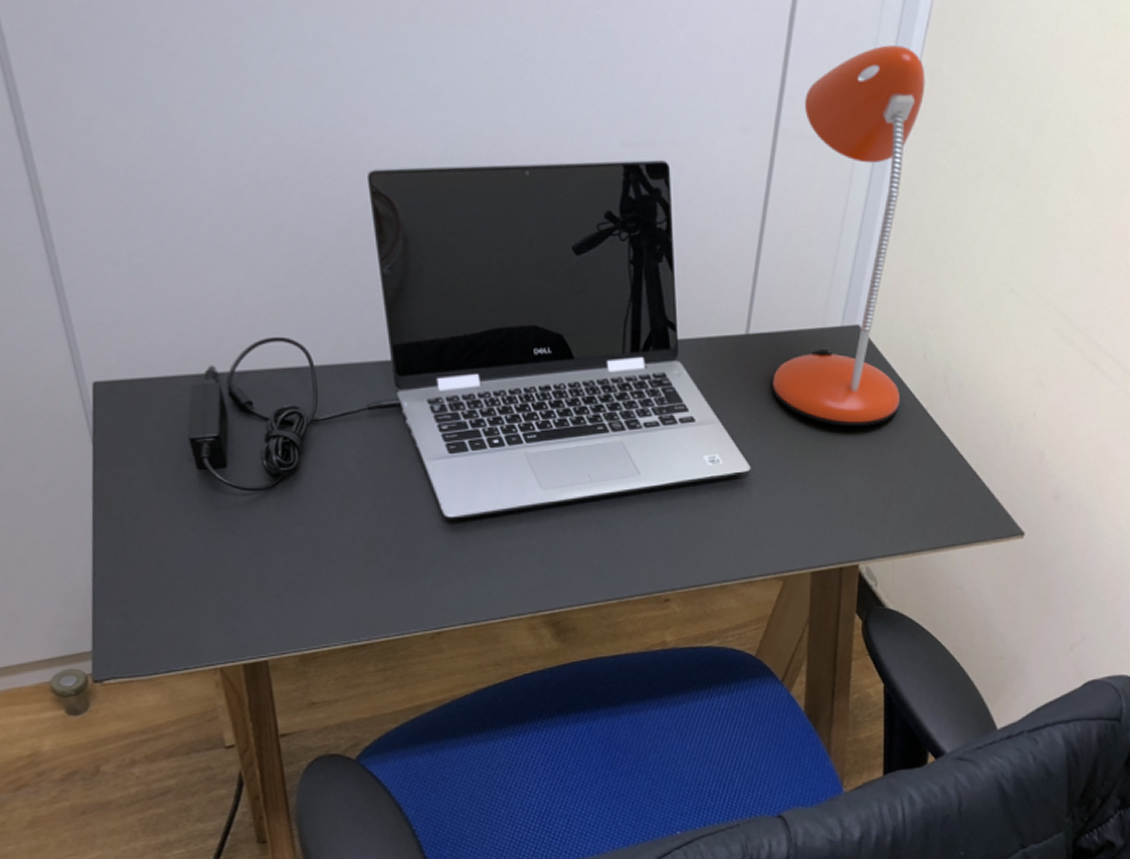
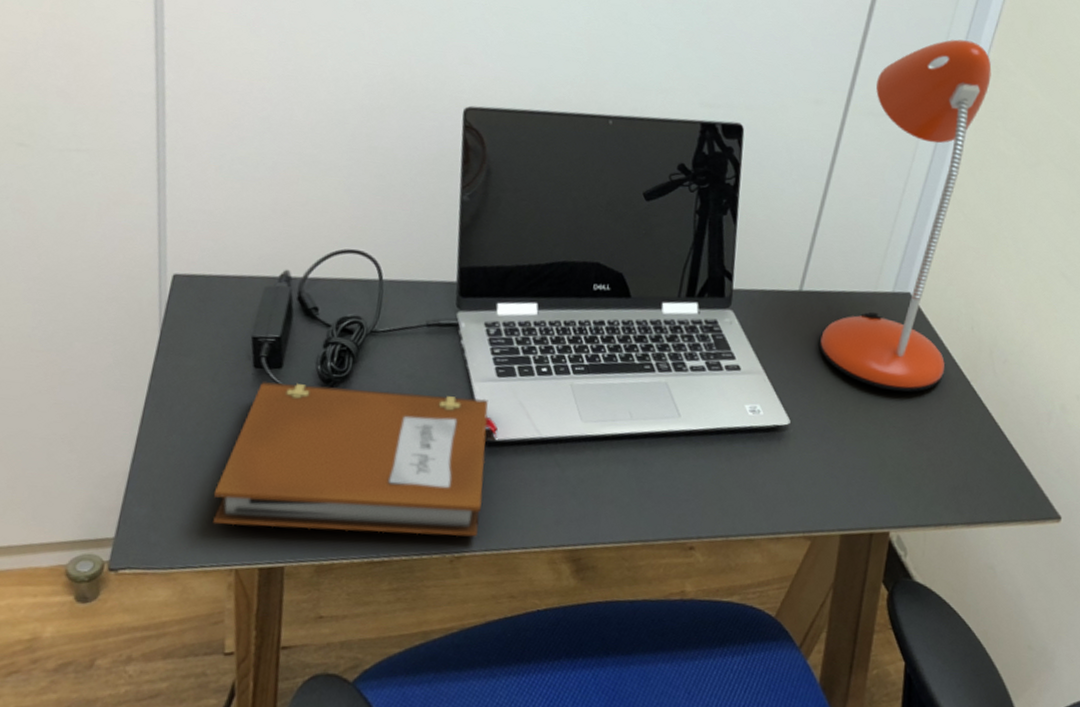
notebook: none [182,476,458,628] -> present [213,380,498,537]

